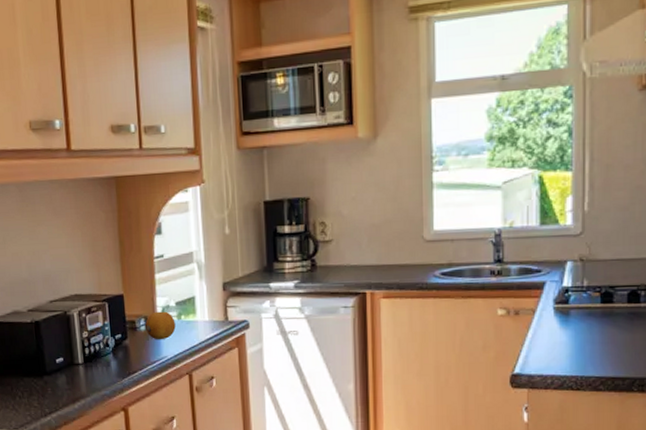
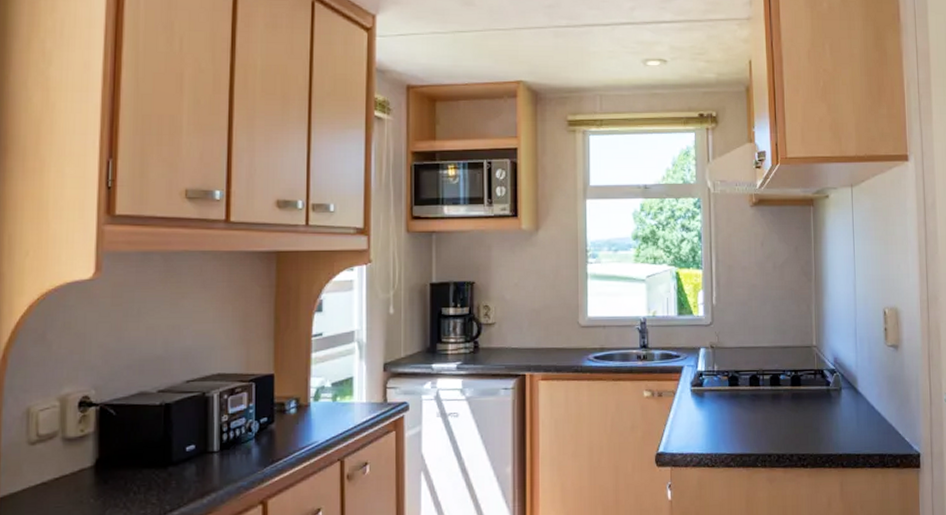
fruit: present [145,311,176,340] -> none [296,392,330,424]

